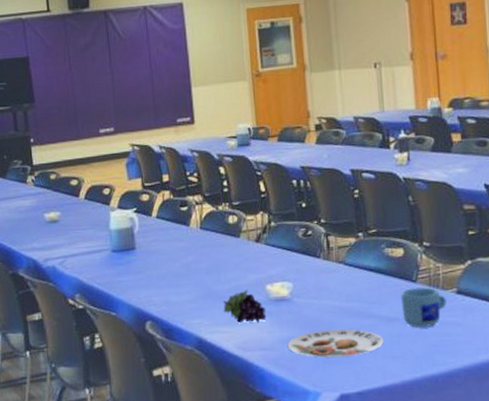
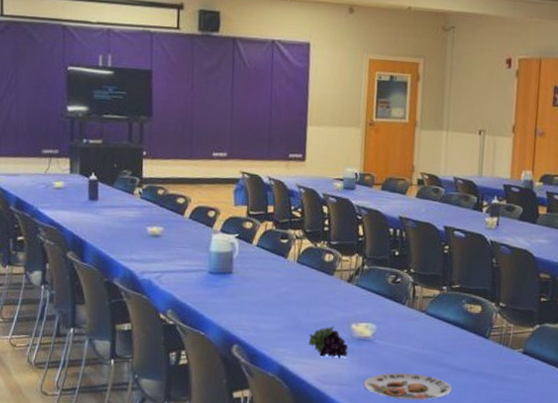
mug: present [401,287,447,327] -> none [472,343,513,381]

